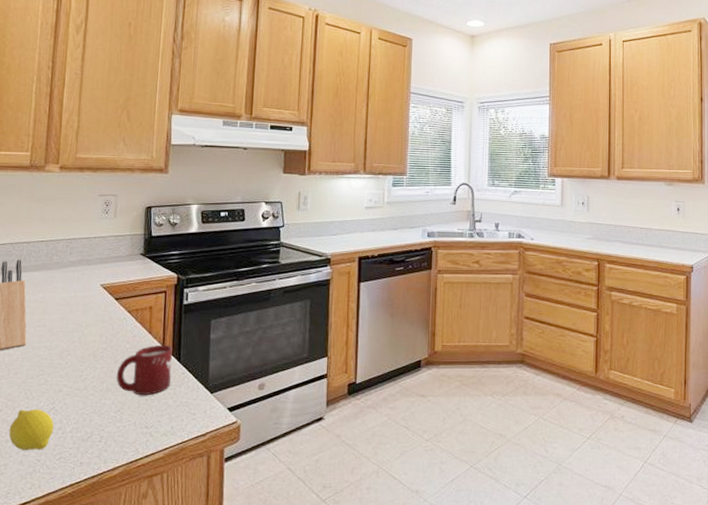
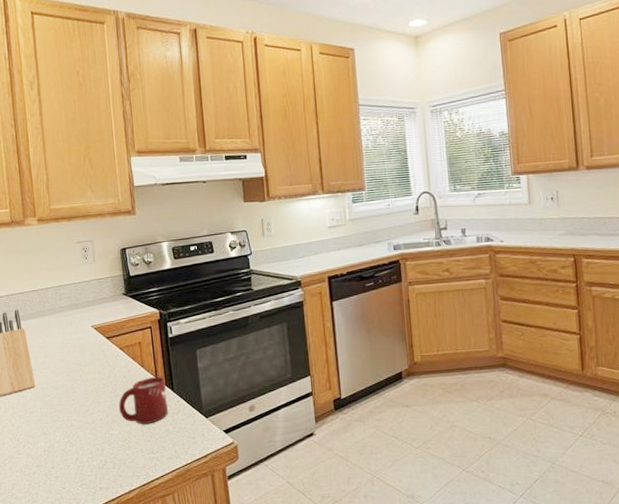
fruit: present [8,409,54,451] -> none [34,443,72,481]

